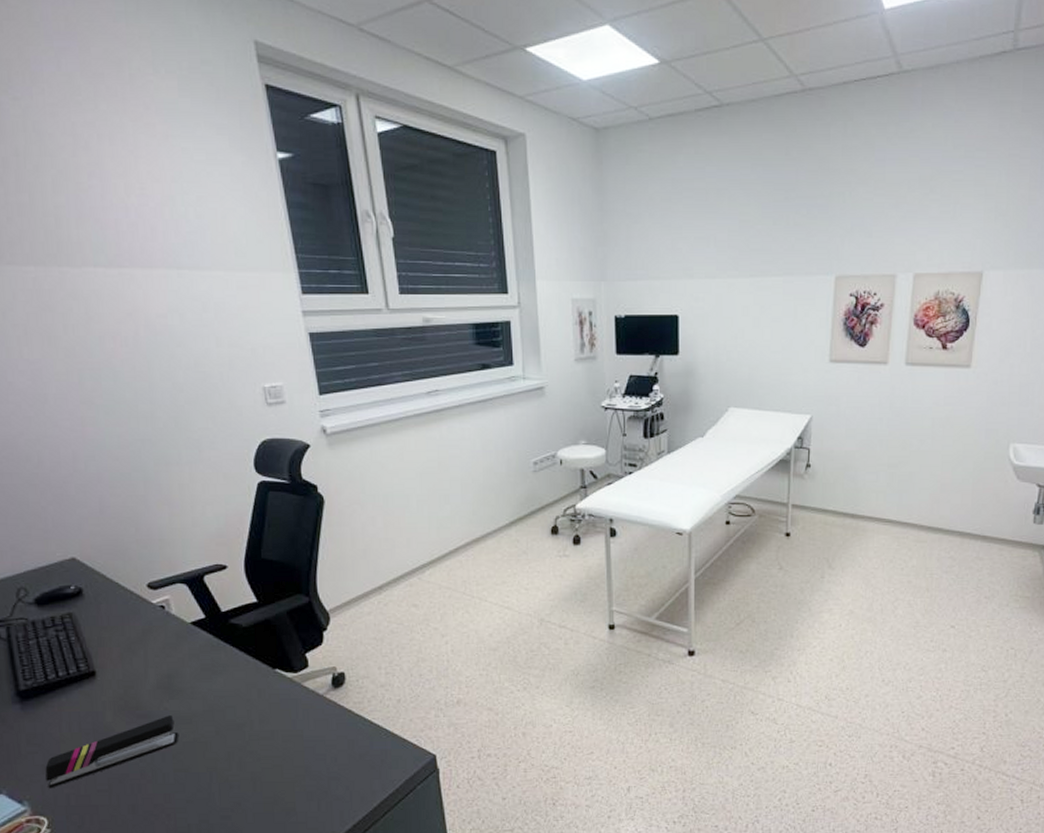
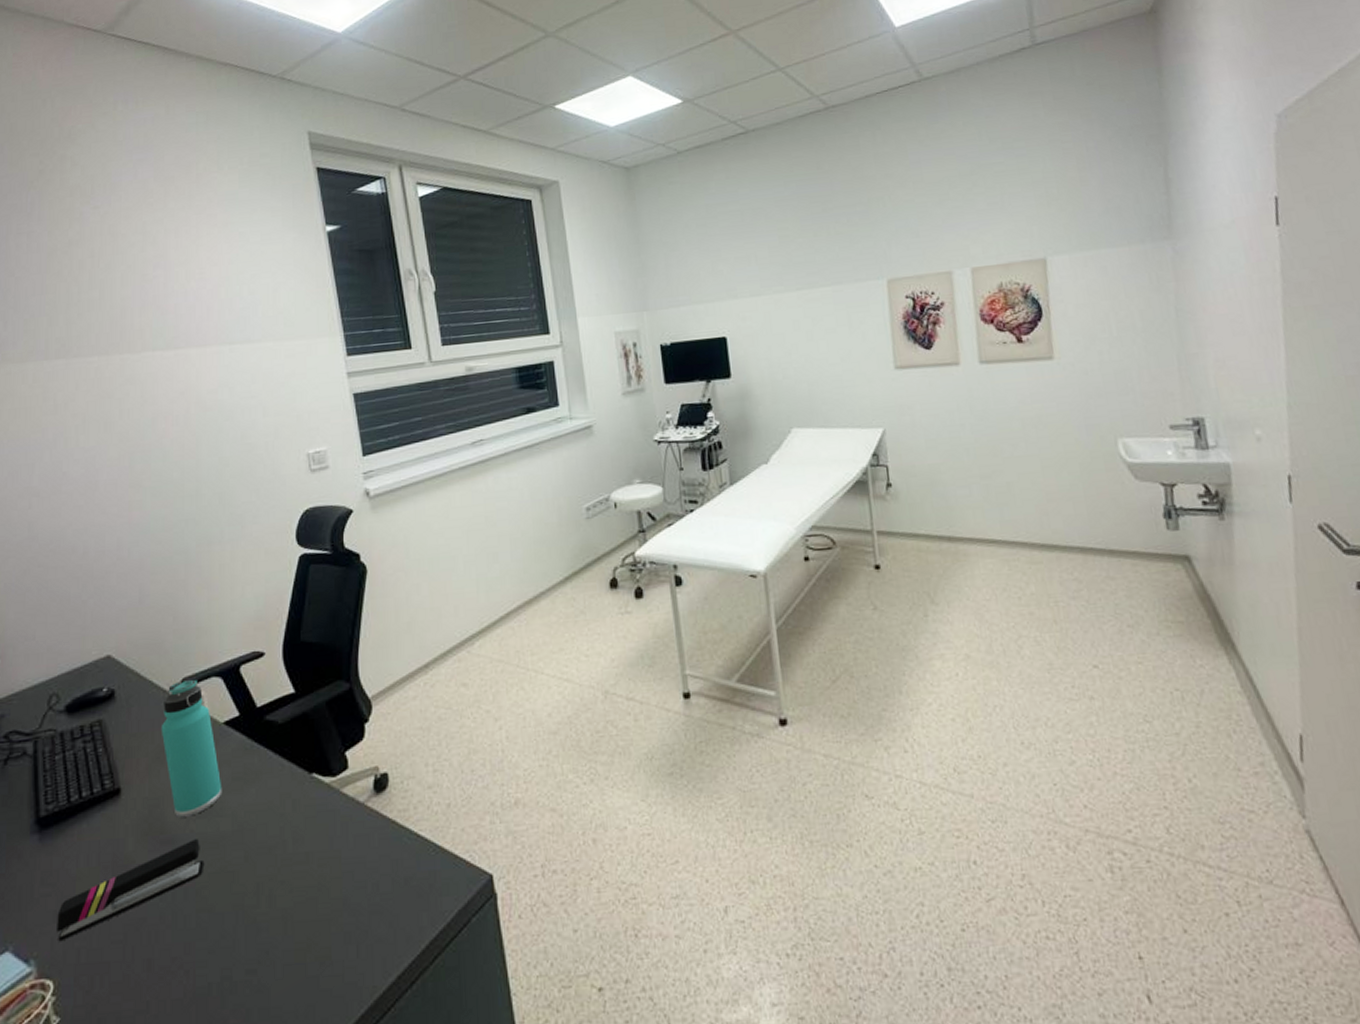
thermos bottle: none [130,585,193,697] -> present [160,680,222,817]

